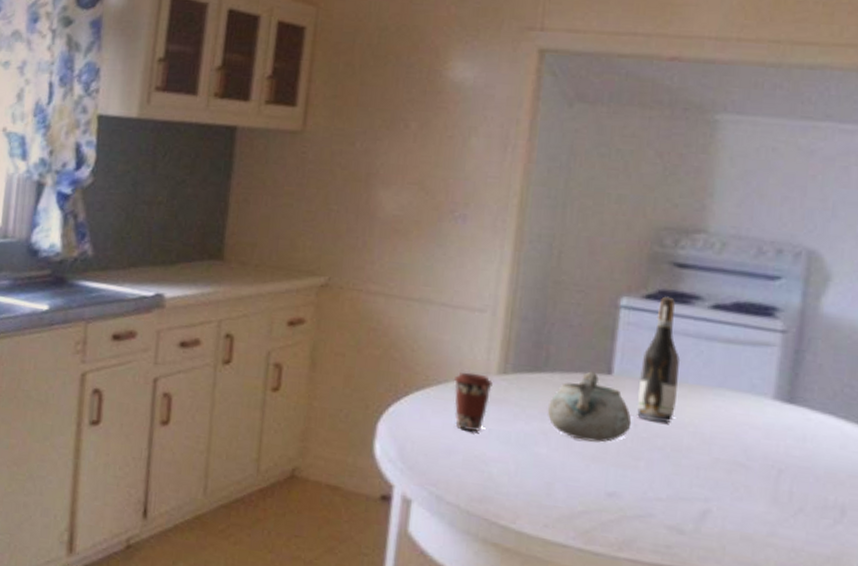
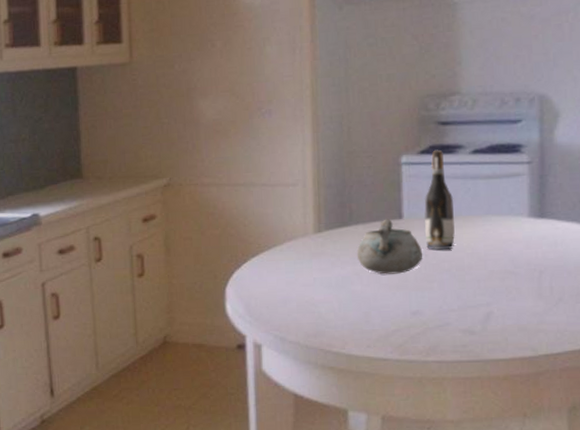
coffee cup: present [453,372,493,431] -> none [280,235,311,283]

